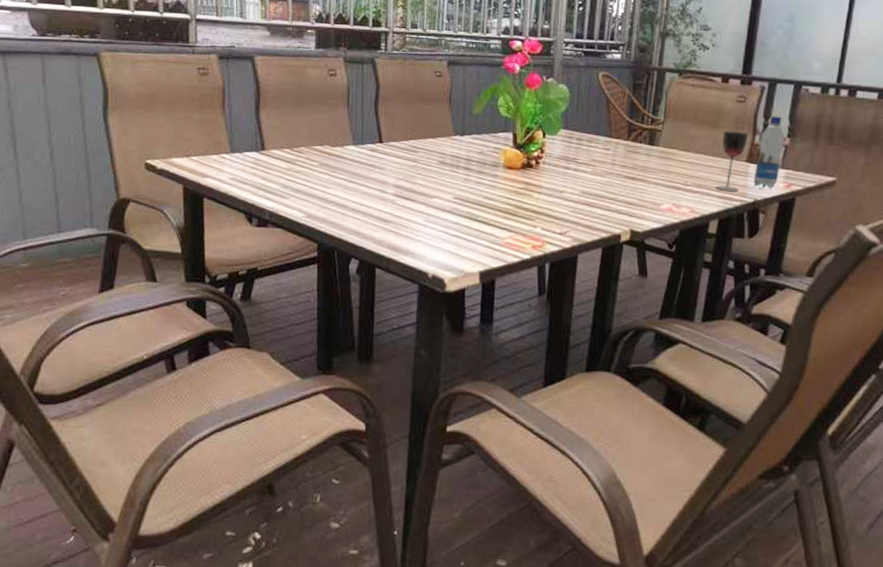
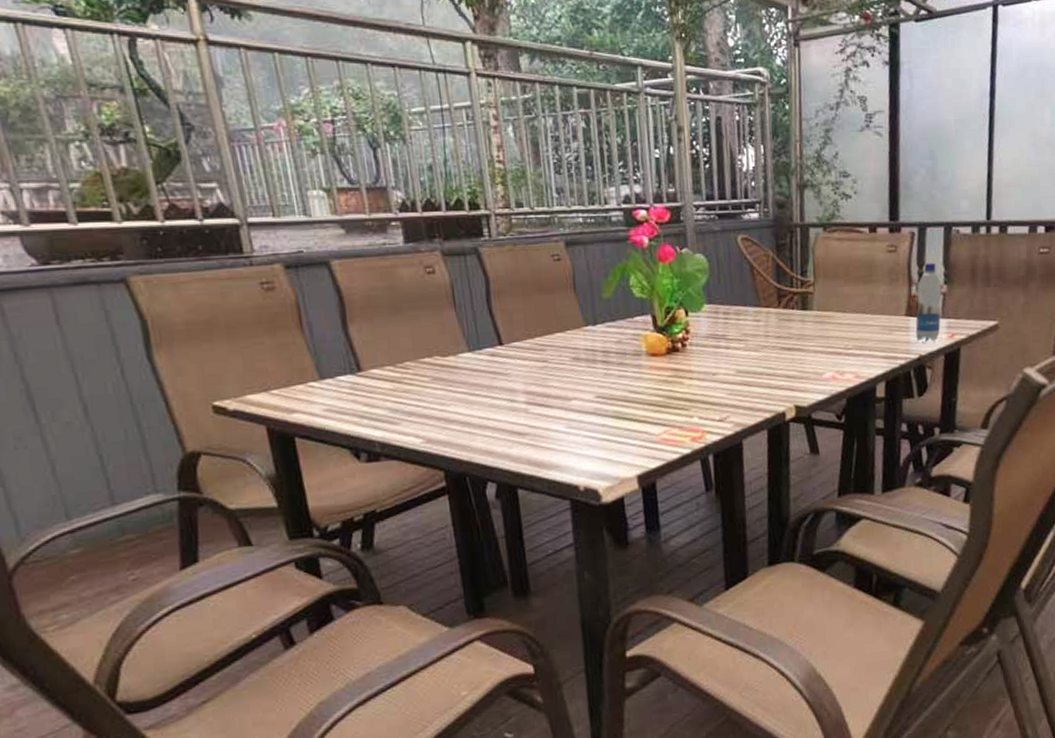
wineglass: present [716,131,748,191] -> none [878,284,904,350]

